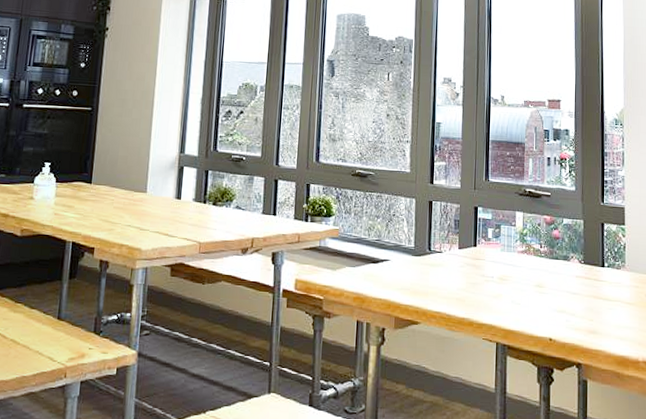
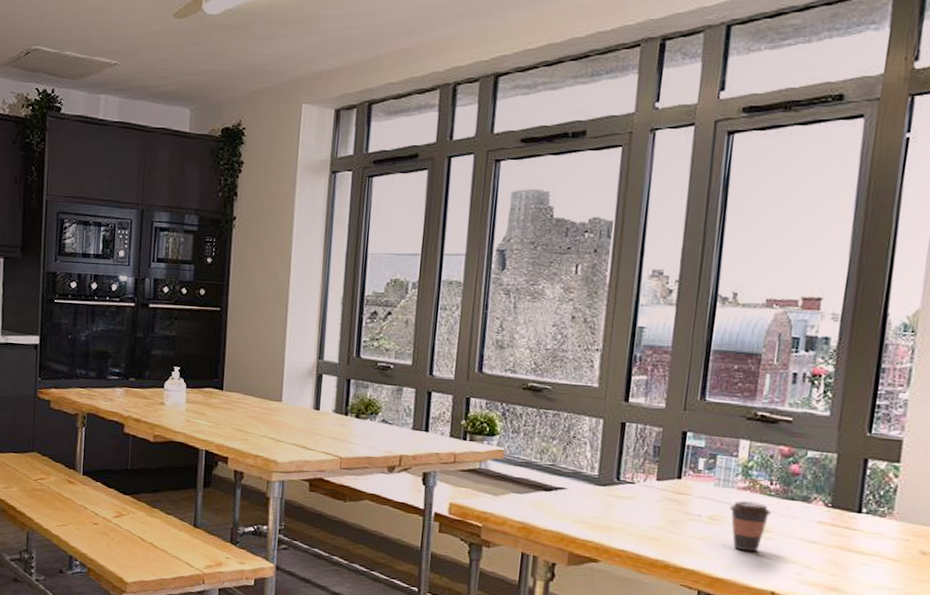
coffee cup: none [513,262,543,306] -> present [729,501,771,552]

